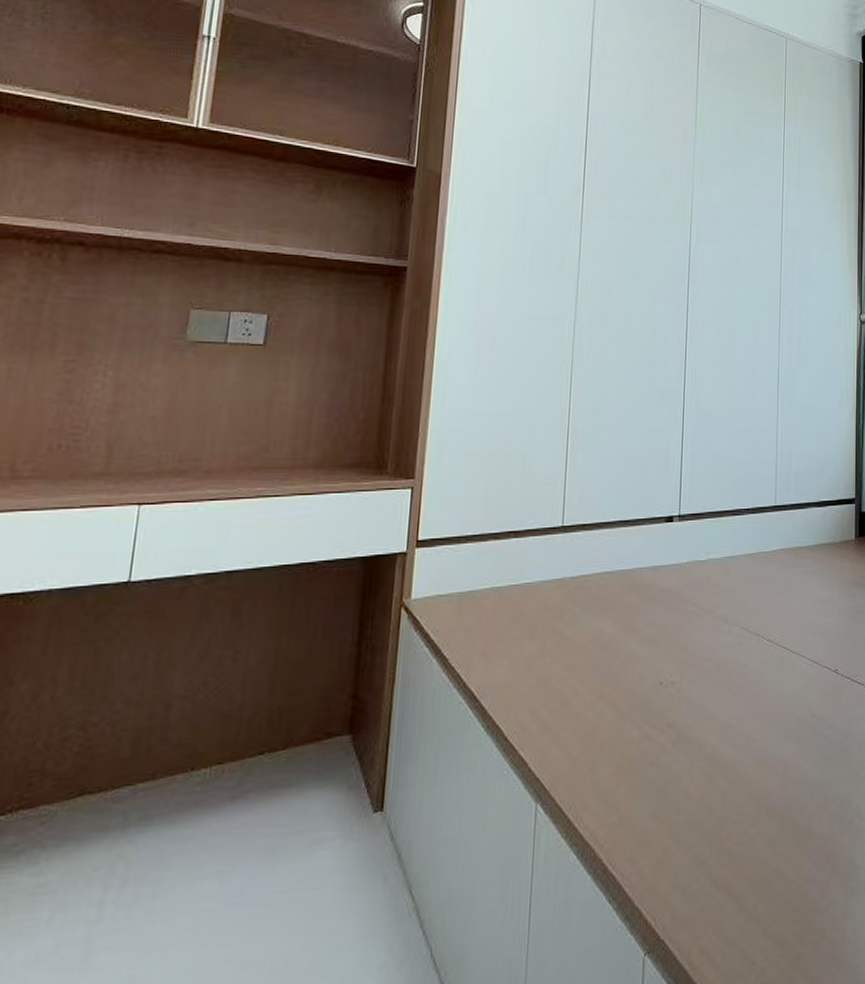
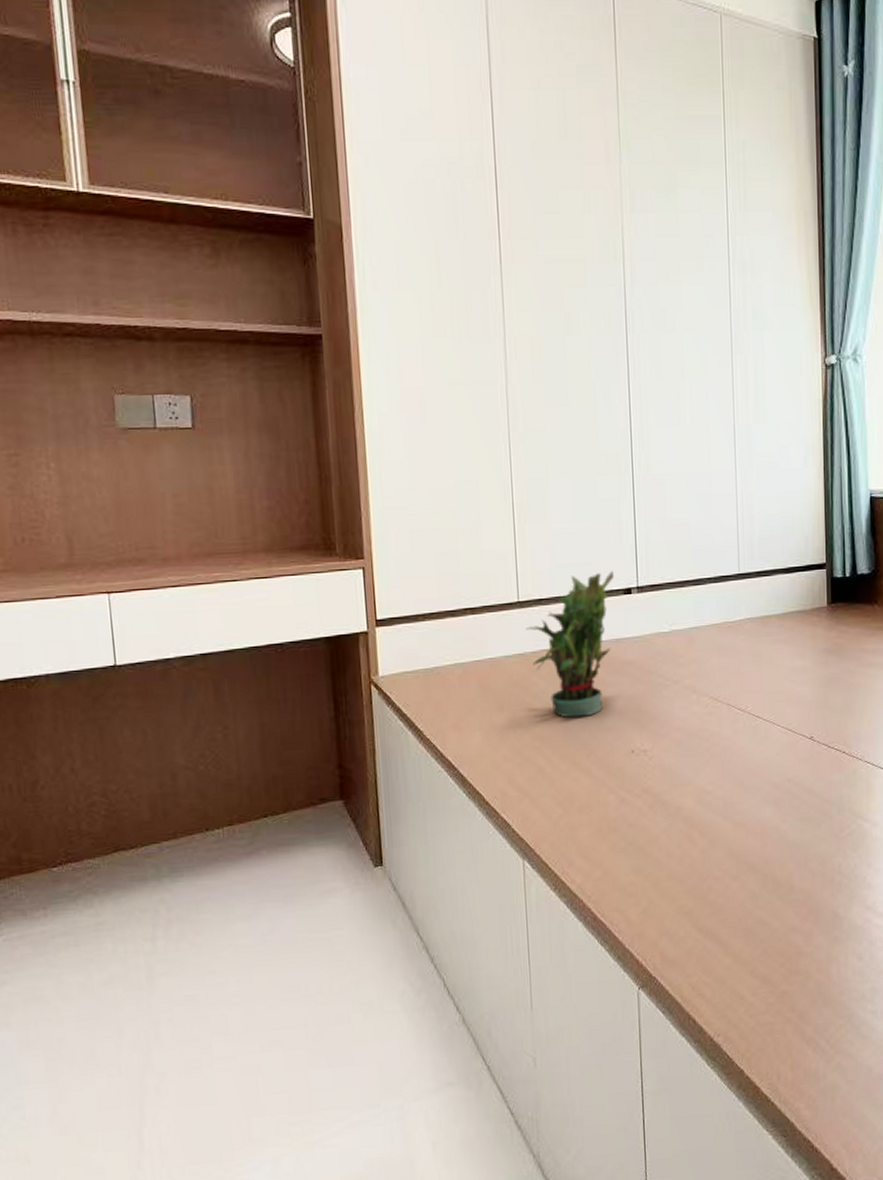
potted plant: none [566,499,658,646] -> present [525,571,614,718]

